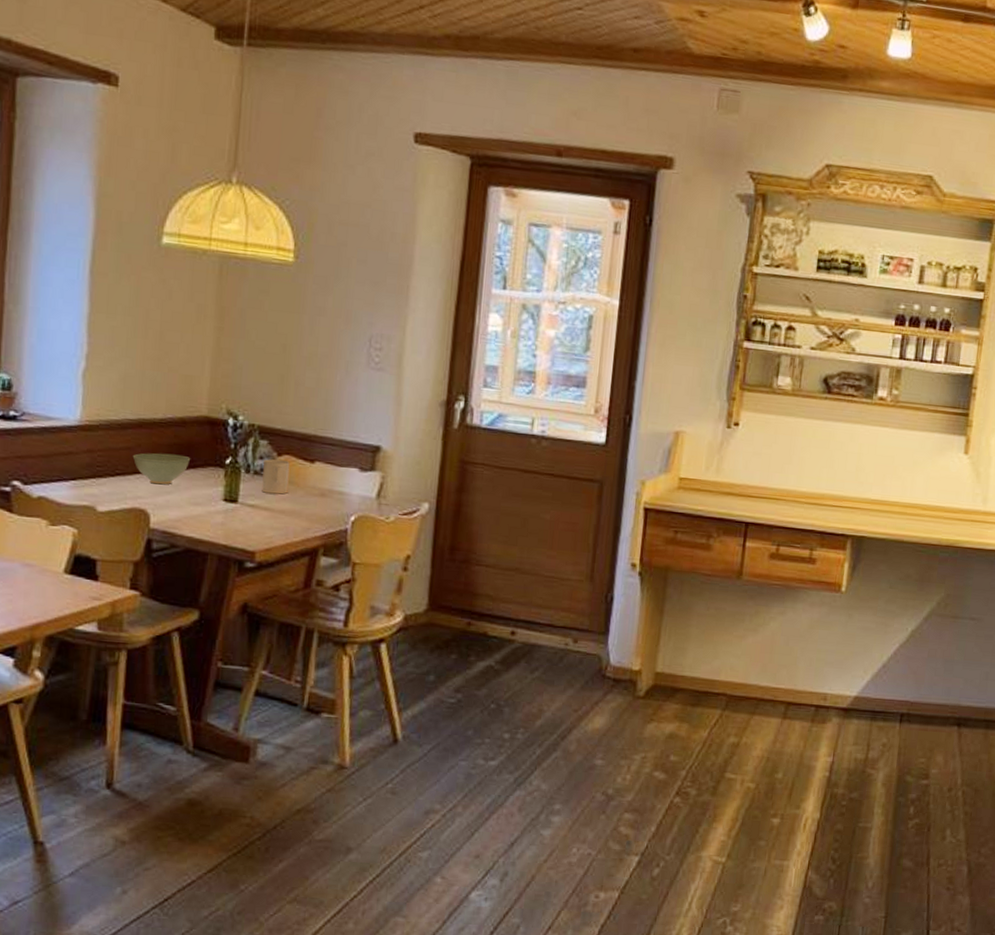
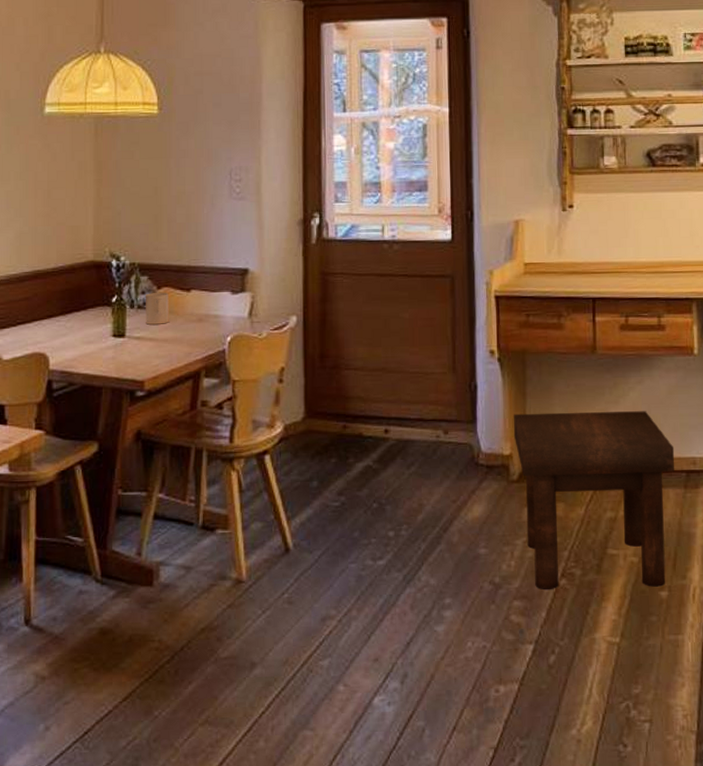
bowl: present [132,453,191,485] -> none [30,299,82,329]
stool: none [645,630,807,814] -> present [513,411,675,589]

